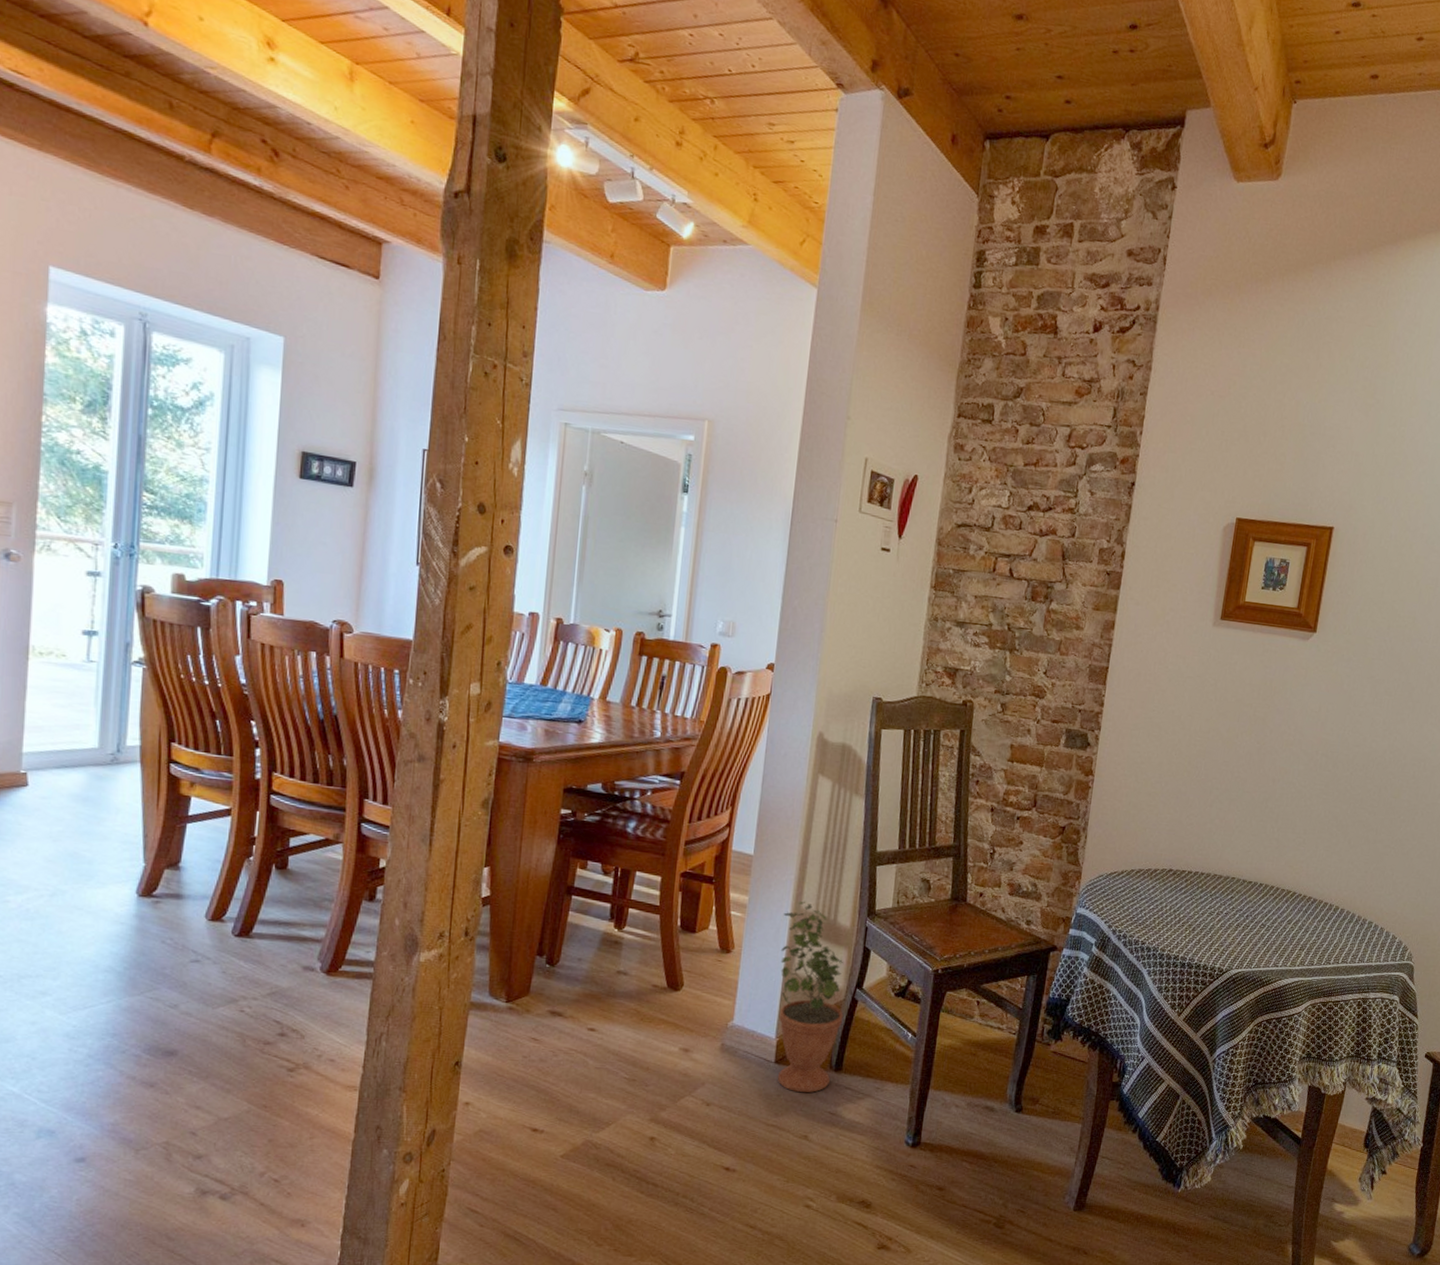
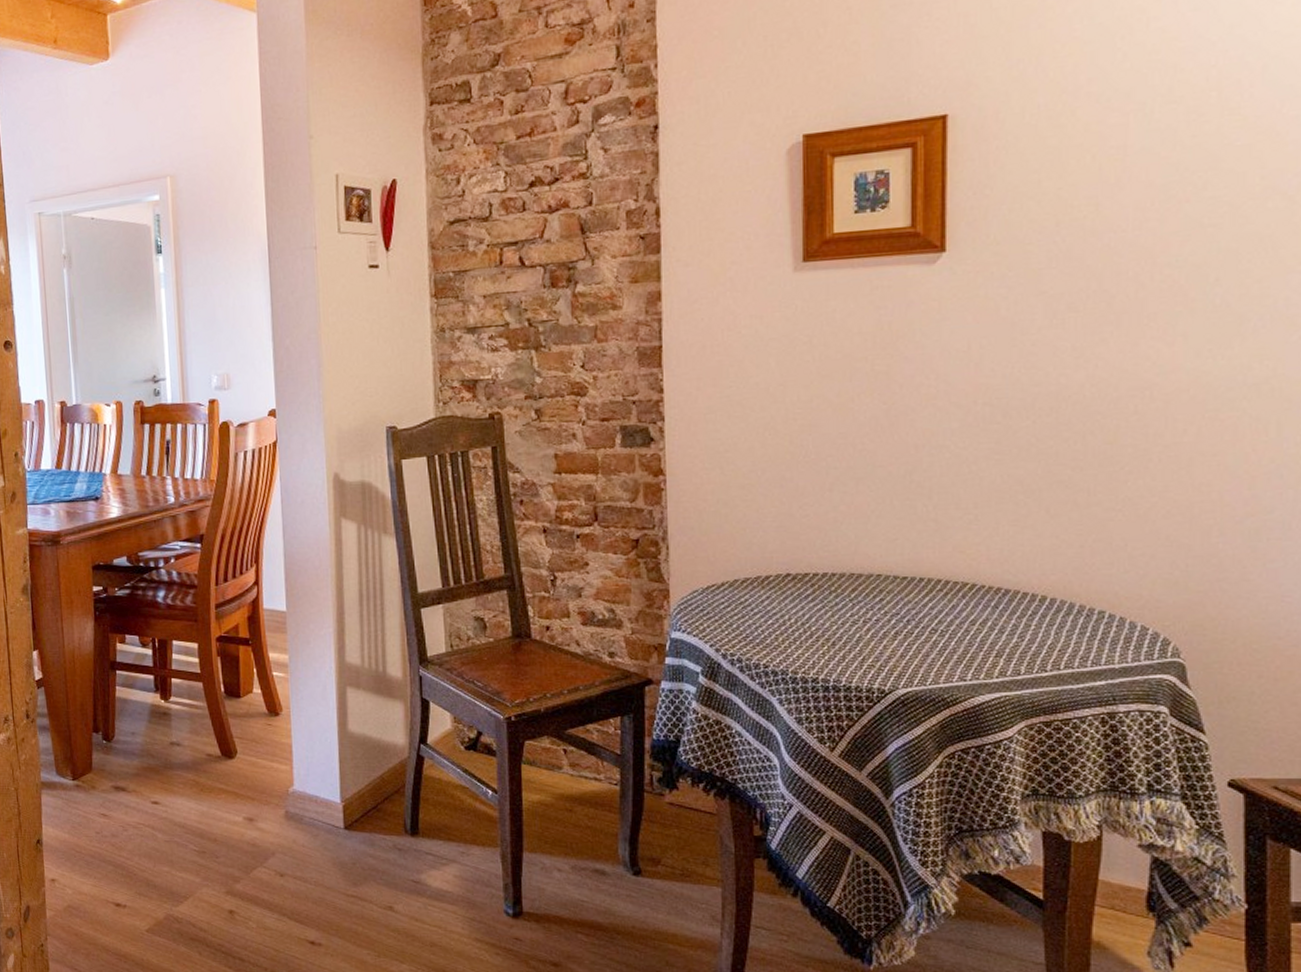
potted plant: present [777,901,844,1092] -> none [327,654,411,859]

